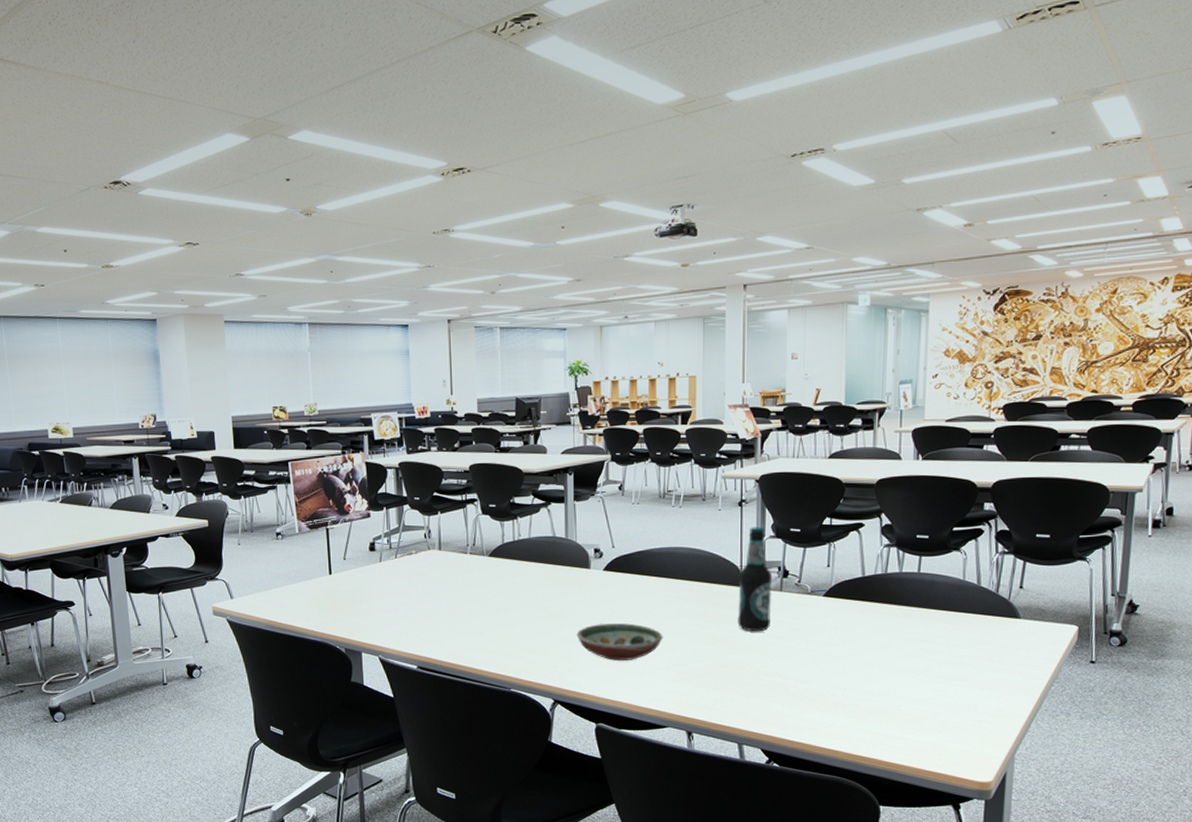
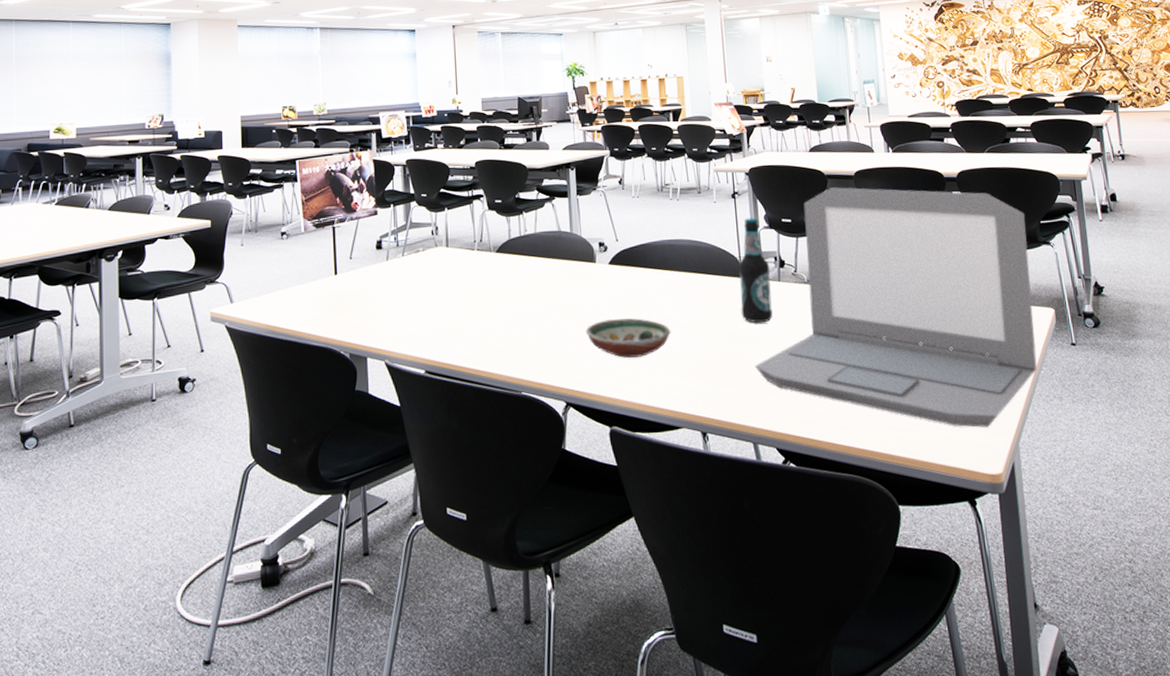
laptop: none [747,496,1064,738] -> present [755,187,1037,428]

